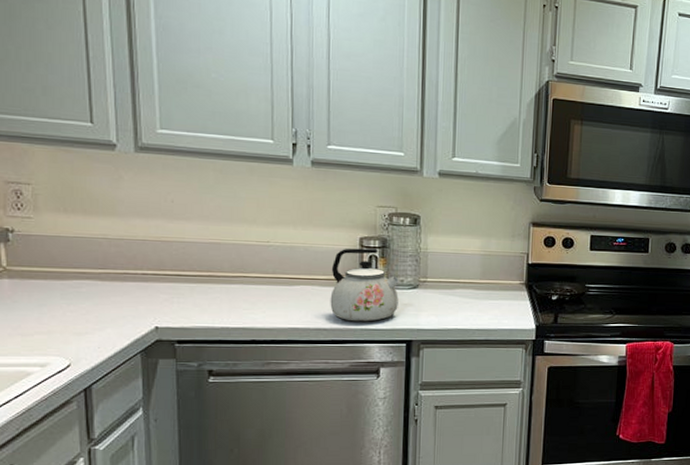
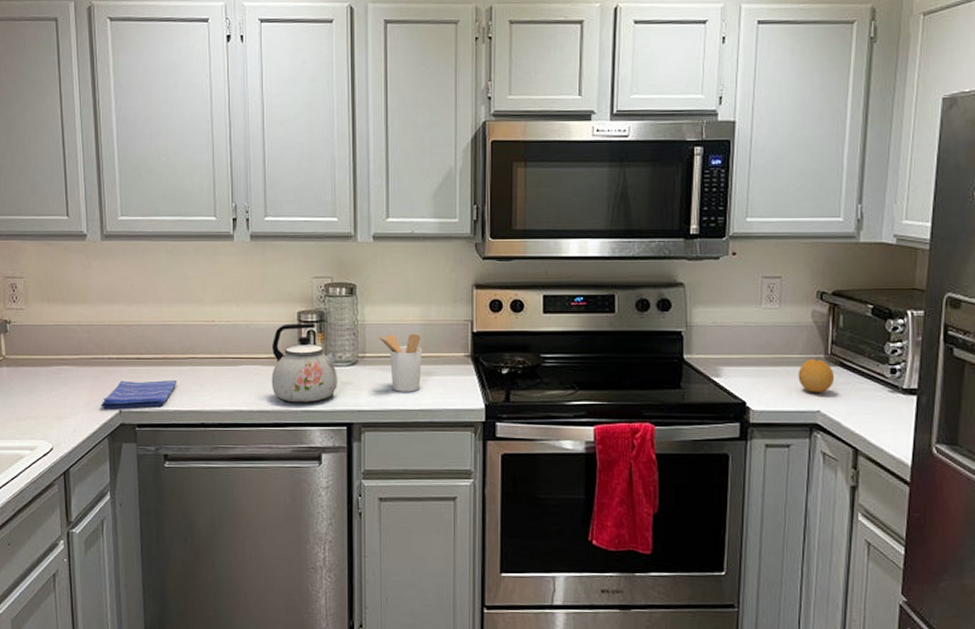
dish towel: none [132,296,226,326] -> present [101,380,178,410]
utensil holder: none [439,262,481,314] -> present [377,333,422,392]

